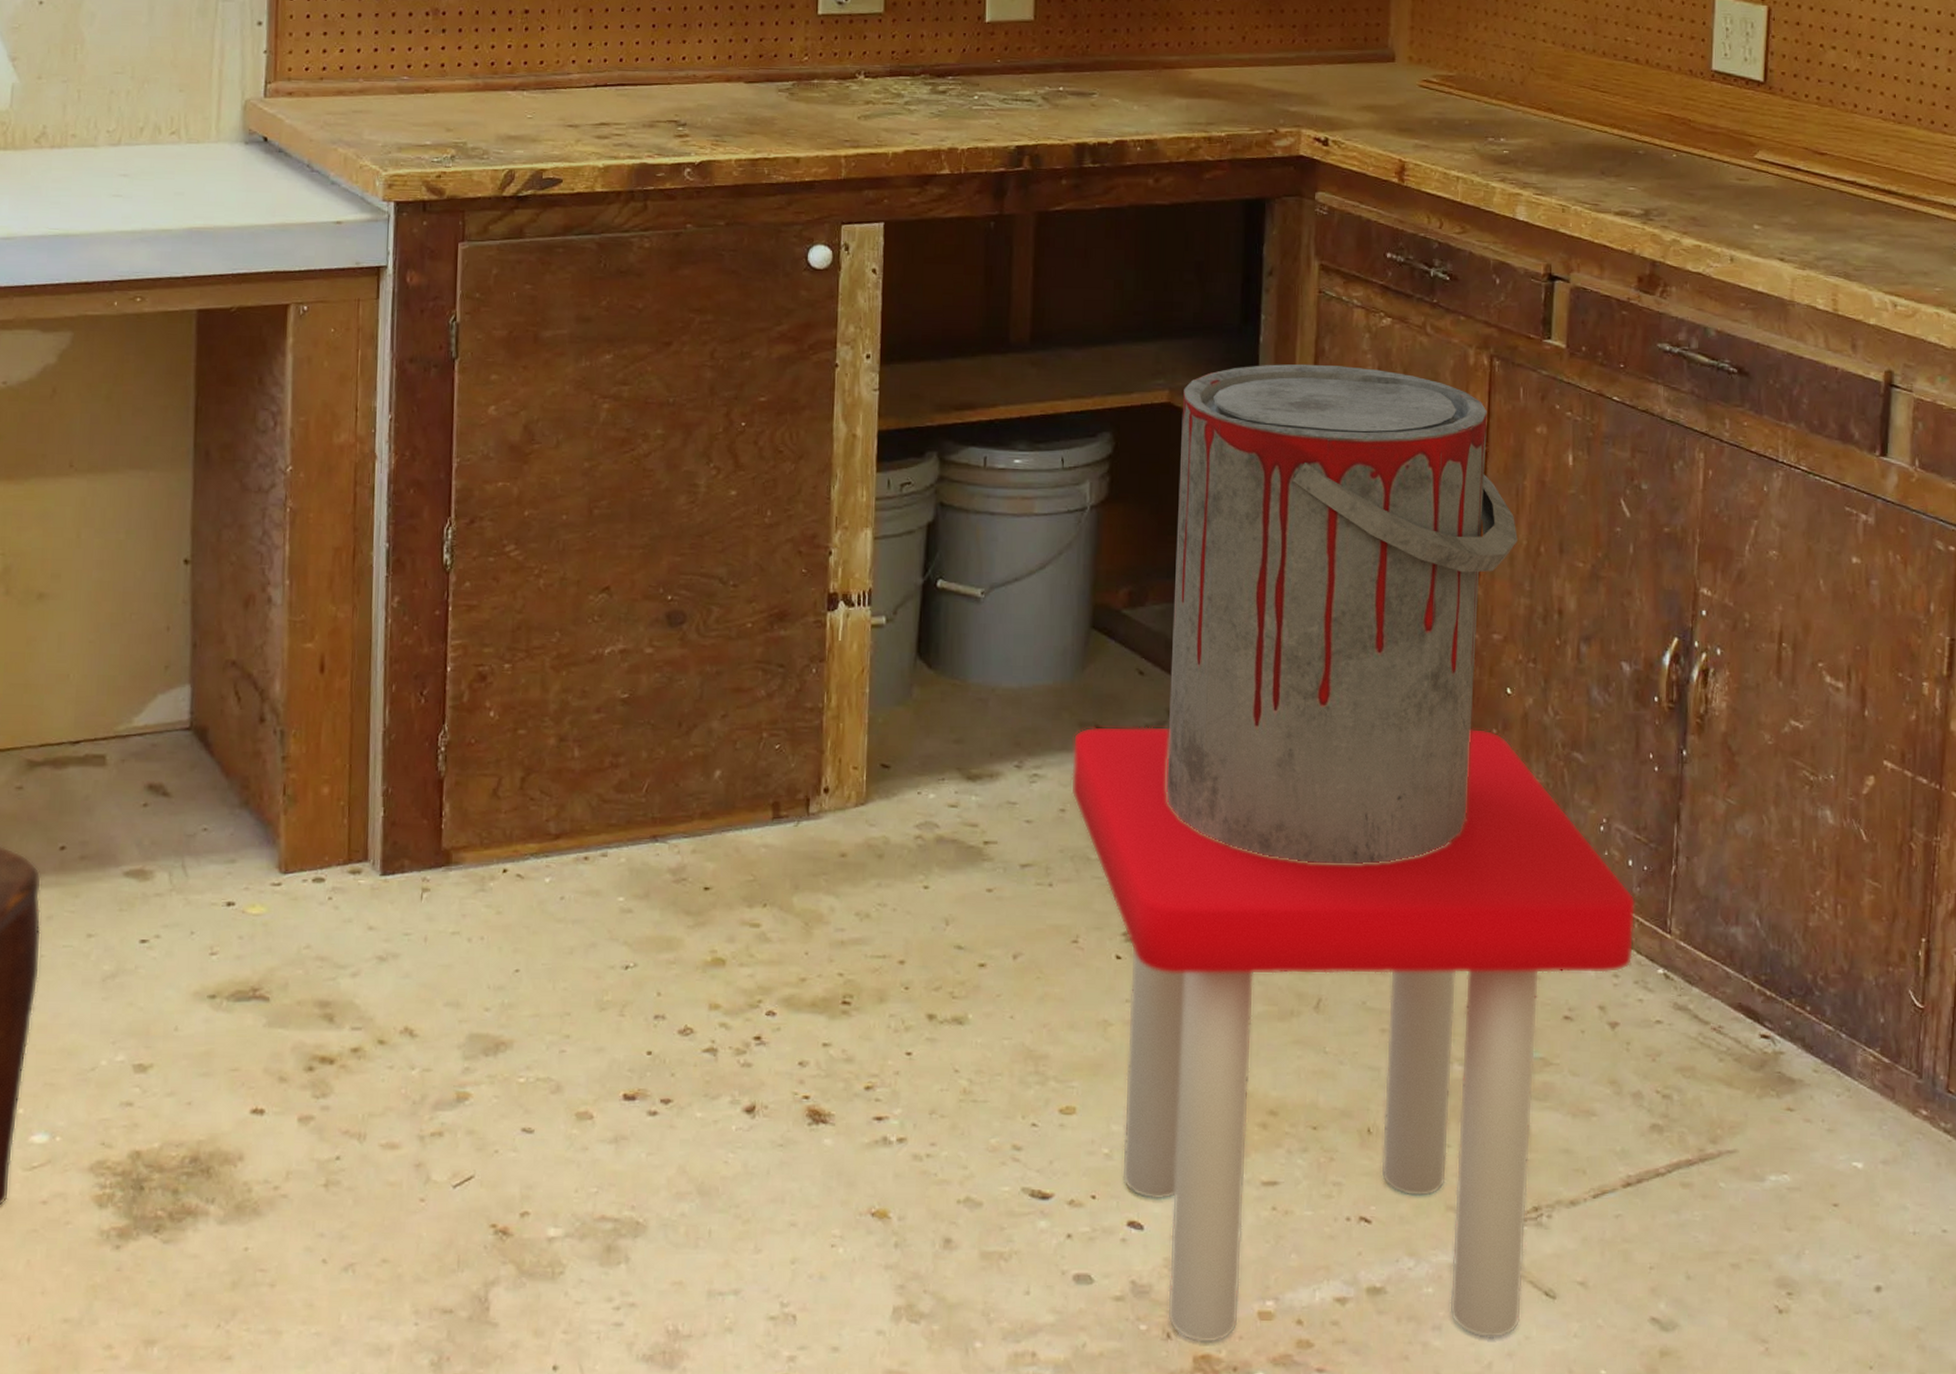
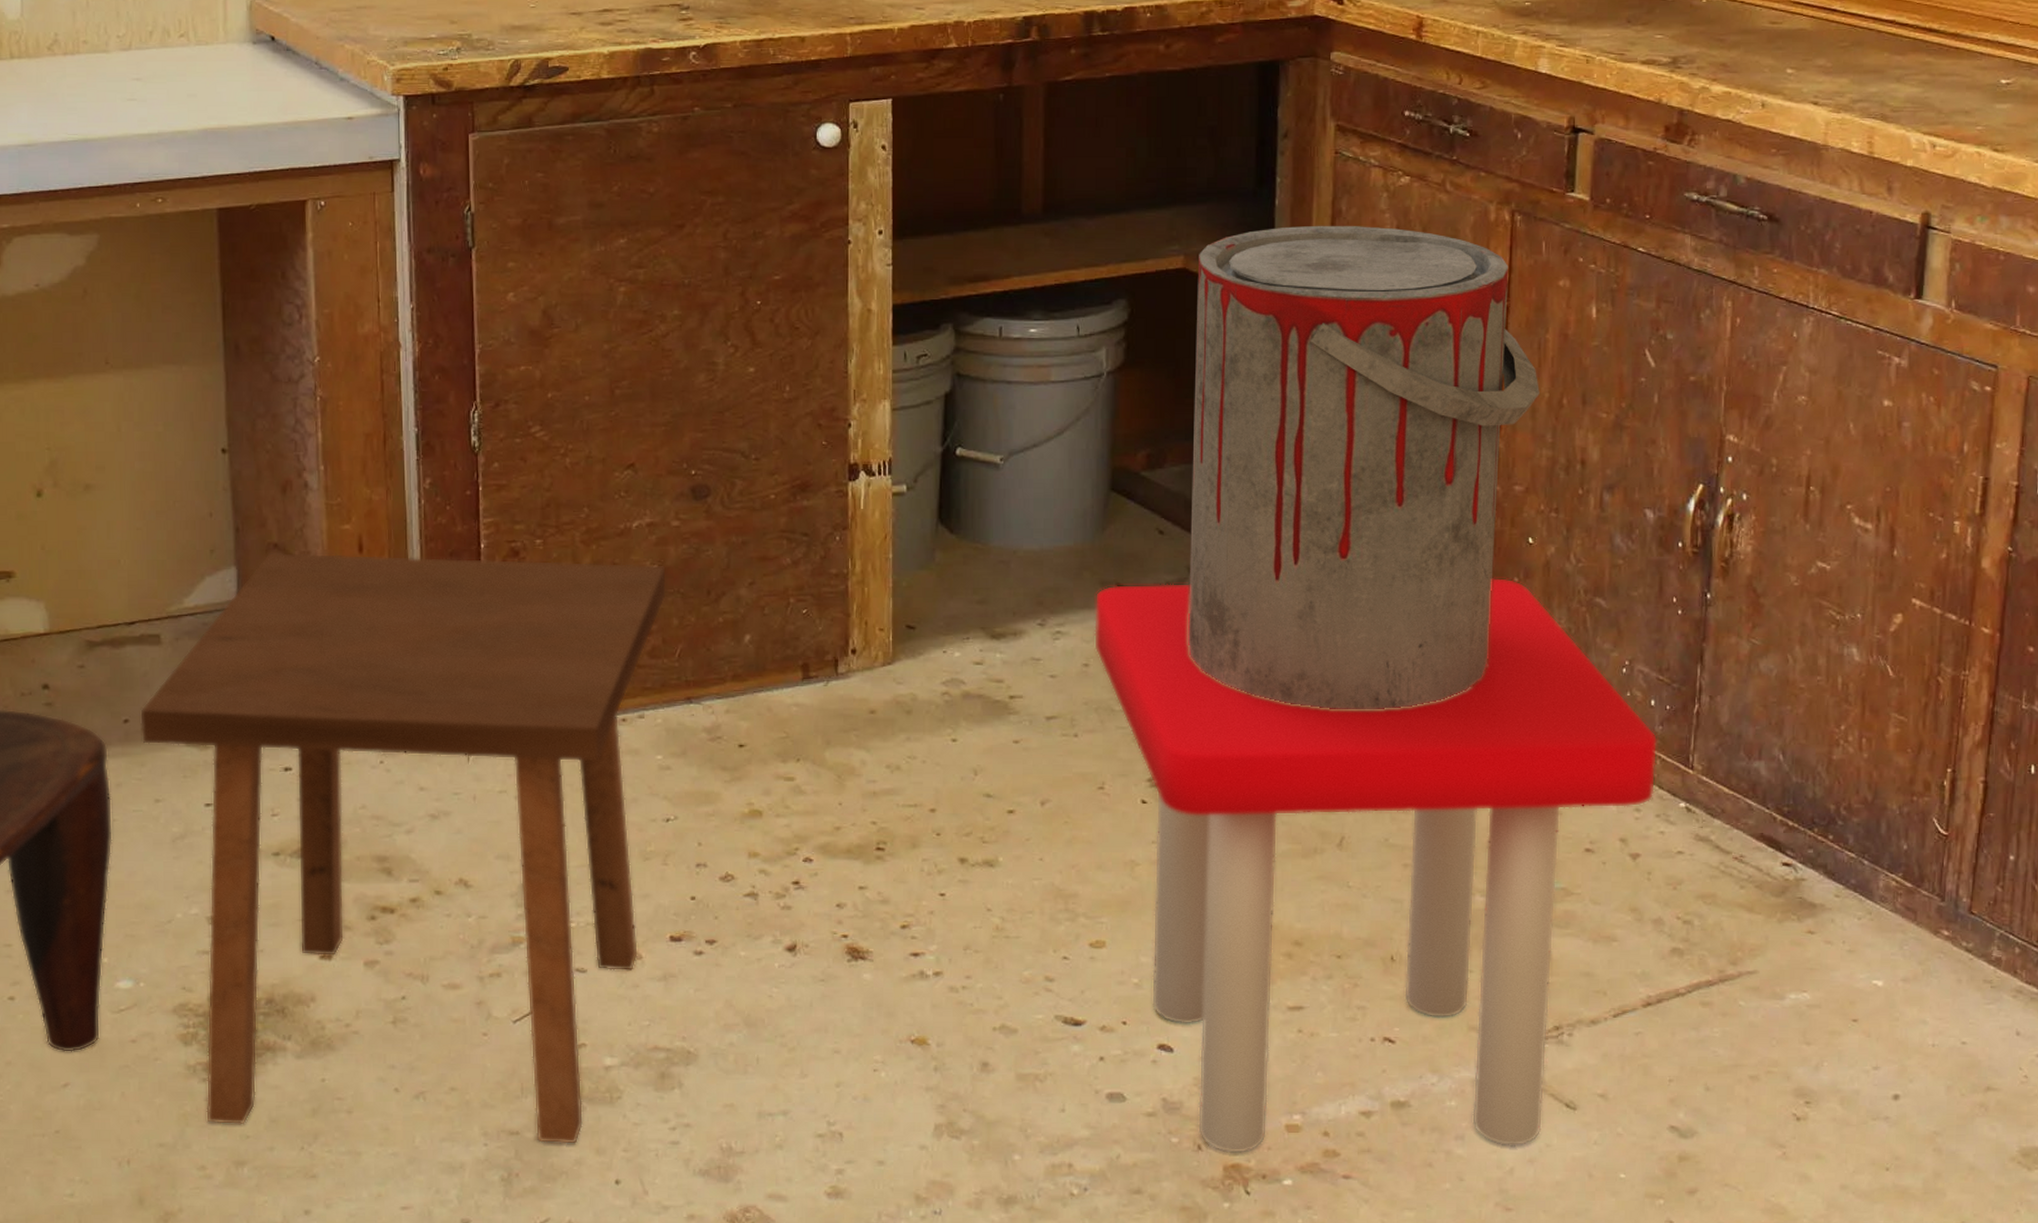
stool: none [77,670,638,1324] -> present [140,552,667,1144]

